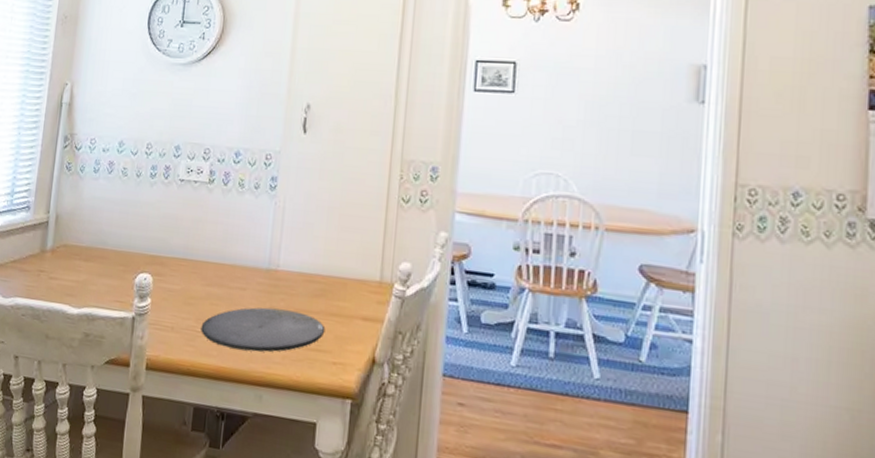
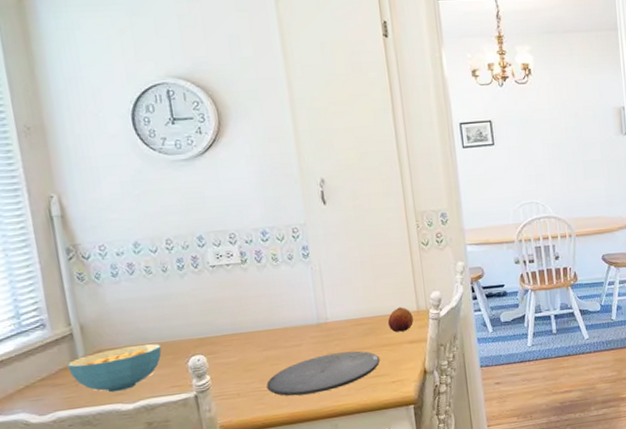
cereal bowl: none [36,246,116,292] -> present [67,343,162,393]
fruit: none [342,271,373,304] -> present [387,307,414,333]

